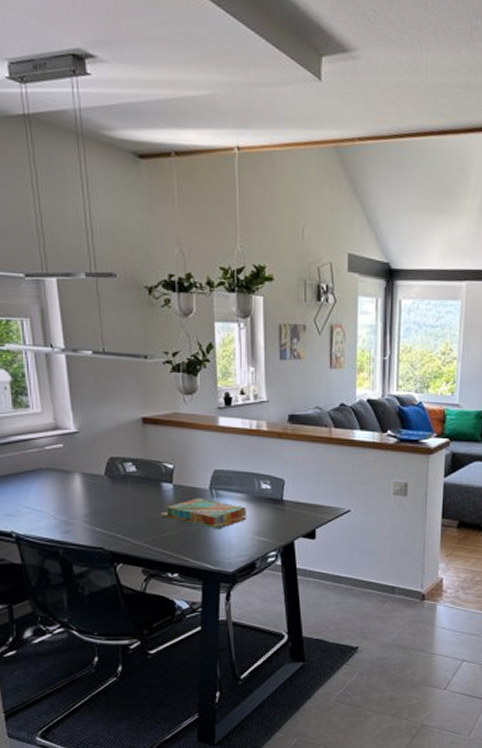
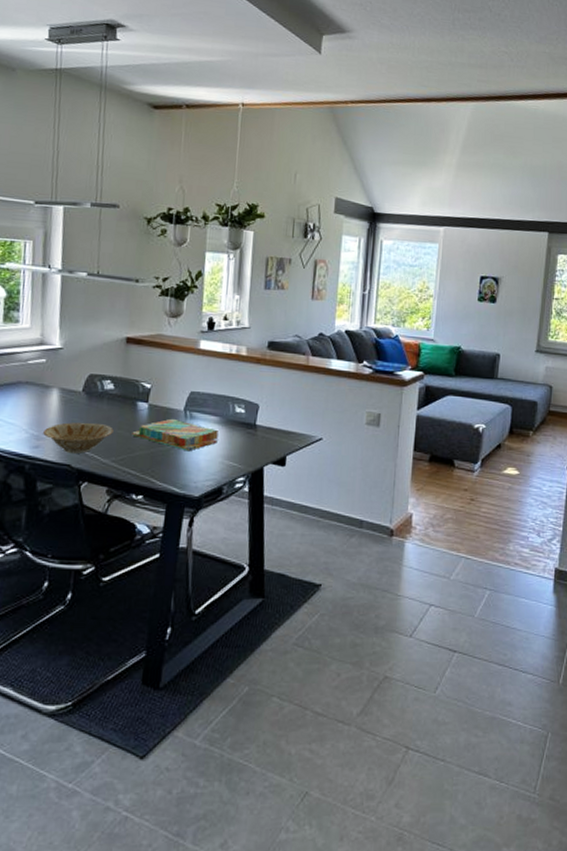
bowl: none [72,507,141,536] -> present [43,422,113,454]

